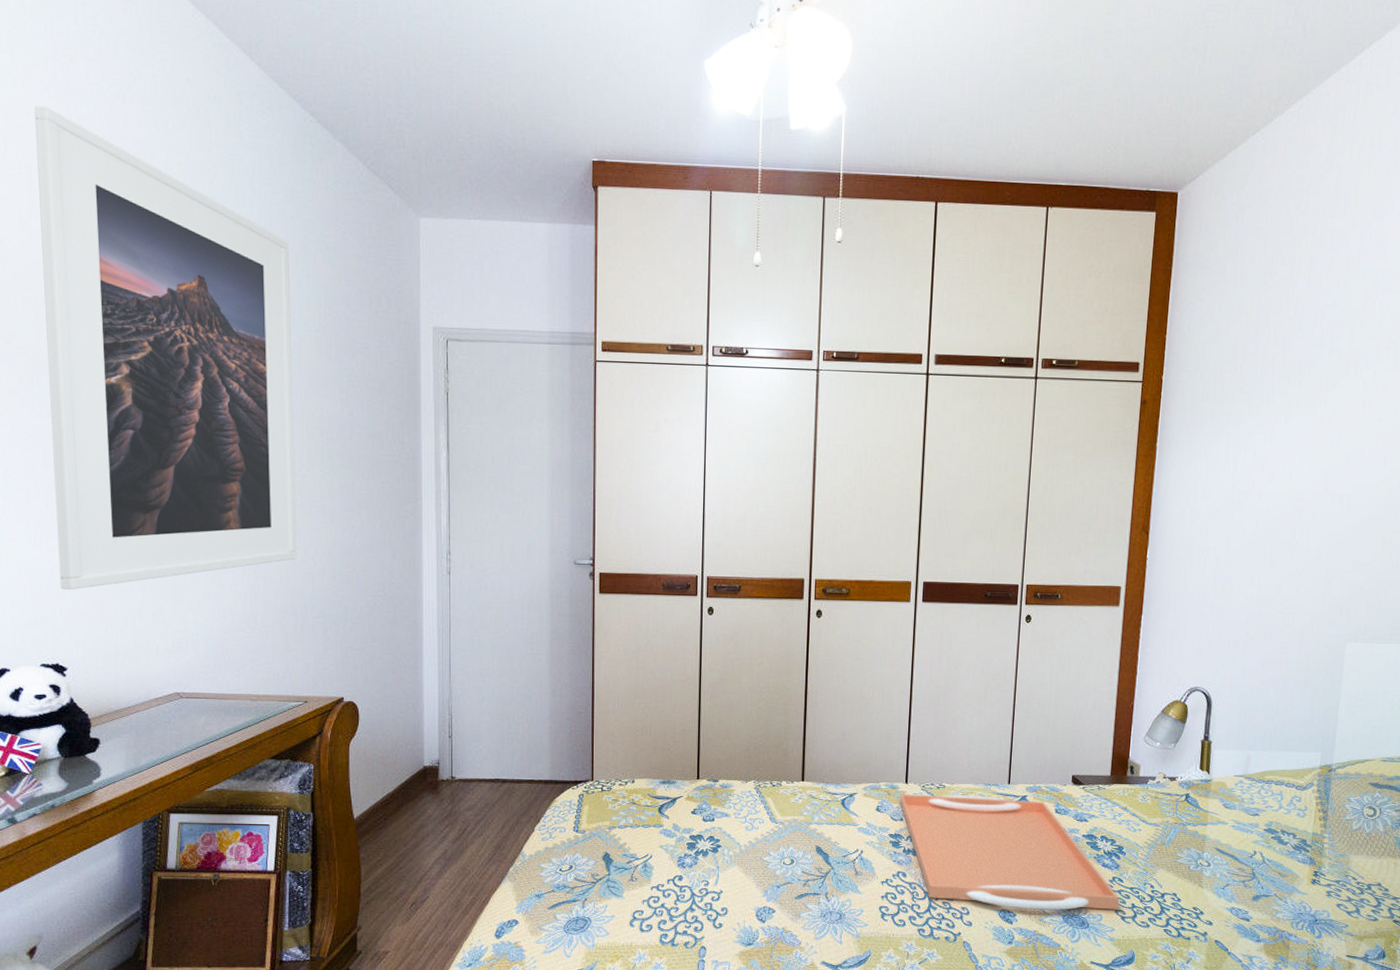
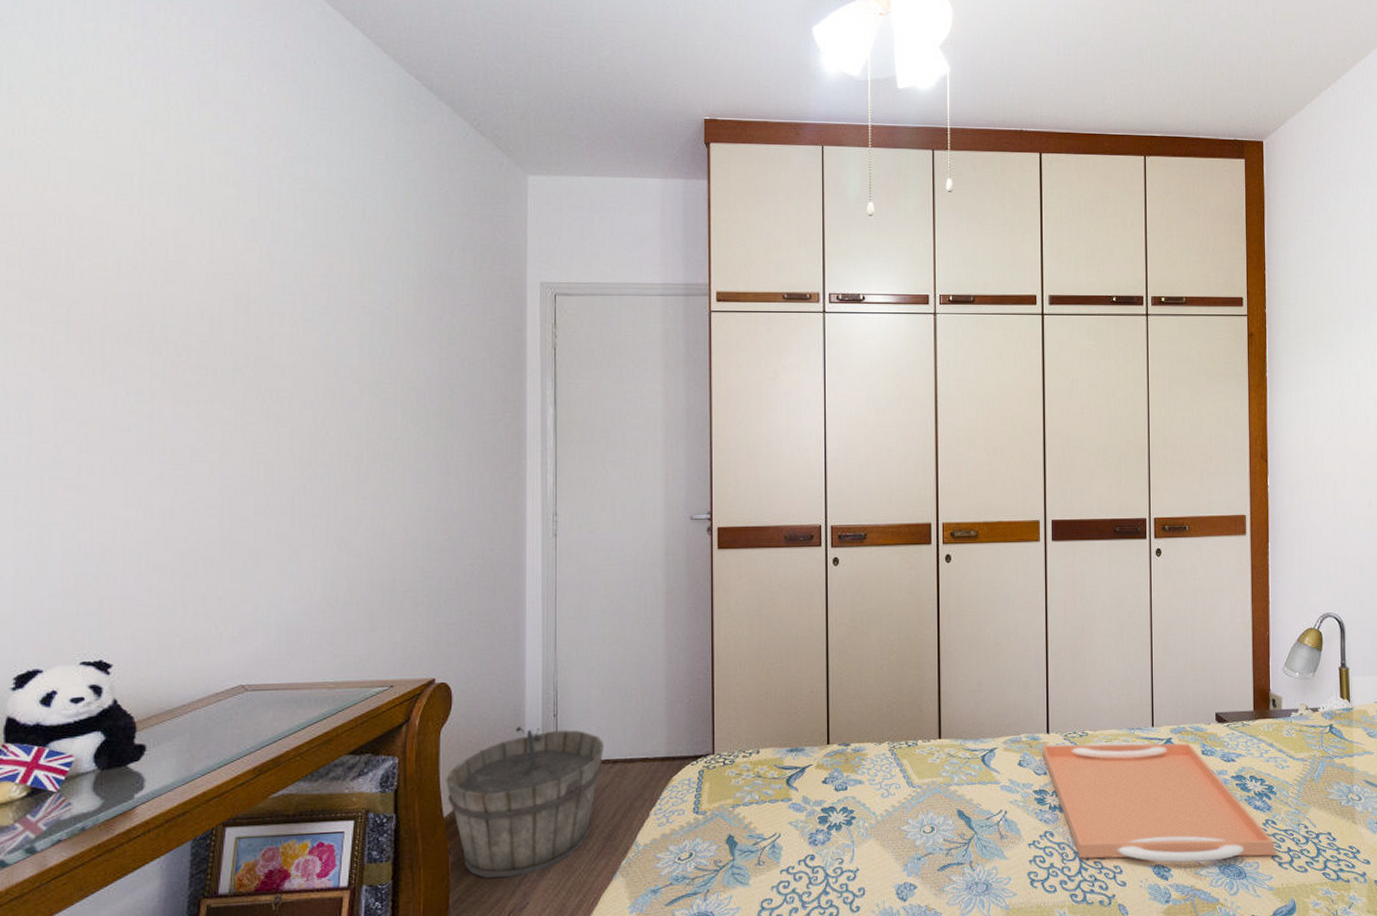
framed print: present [34,106,297,590] -> none [111,71,389,575]
wooden bucket: none [355,744,494,874] -> present [446,725,605,878]

